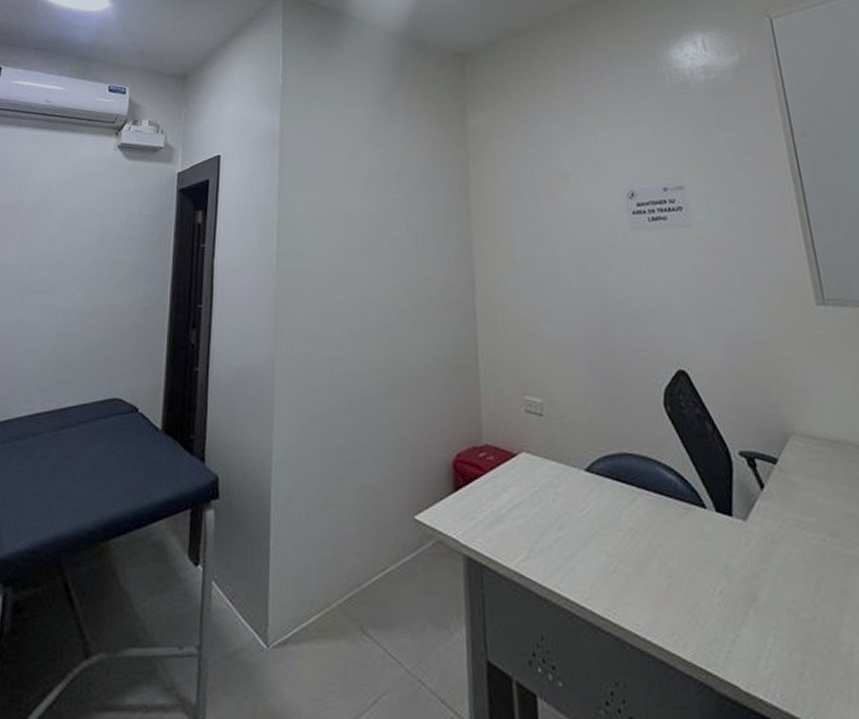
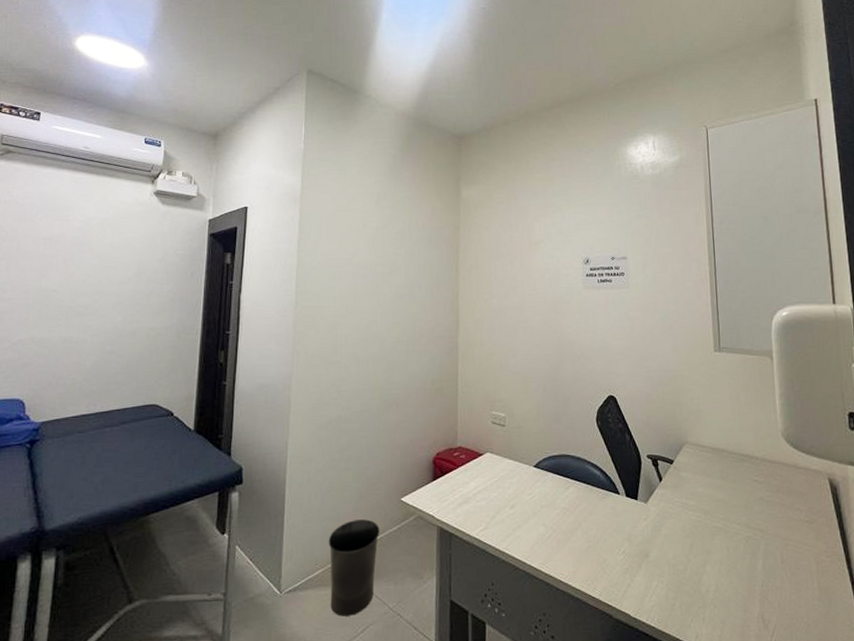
waste bin: none [325,545,390,682] -> present [328,519,380,616]

